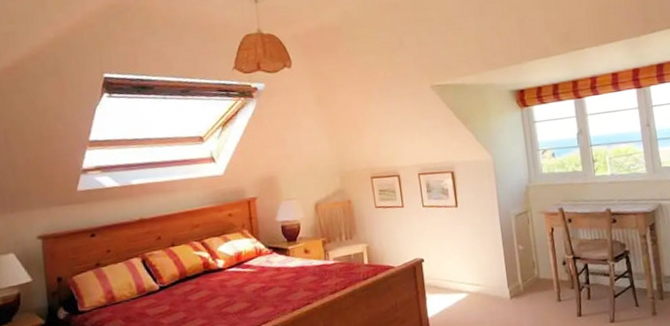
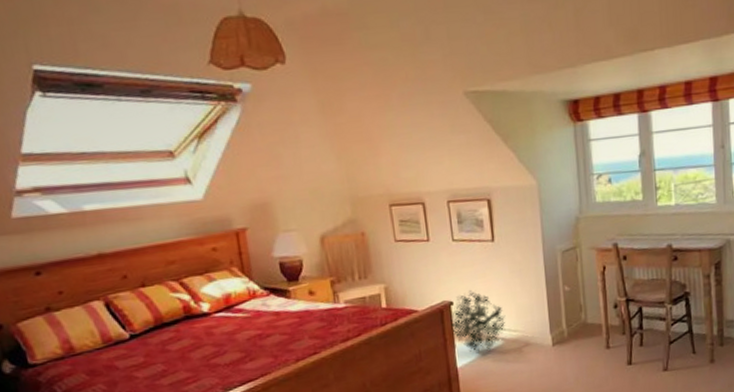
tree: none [422,249,469,305] -> present [451,290,506,354]

